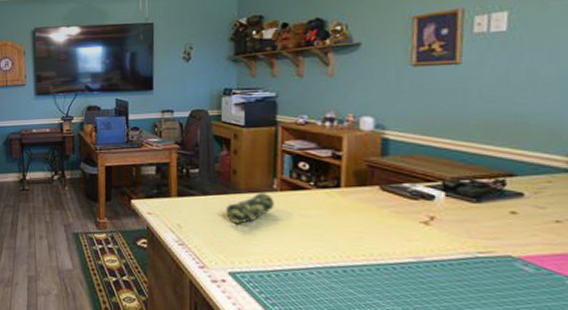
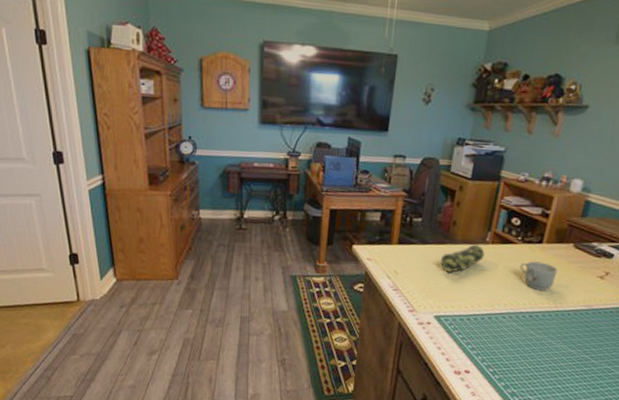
mug: none [319,208,367,241] -> present [520,261,558,291]

